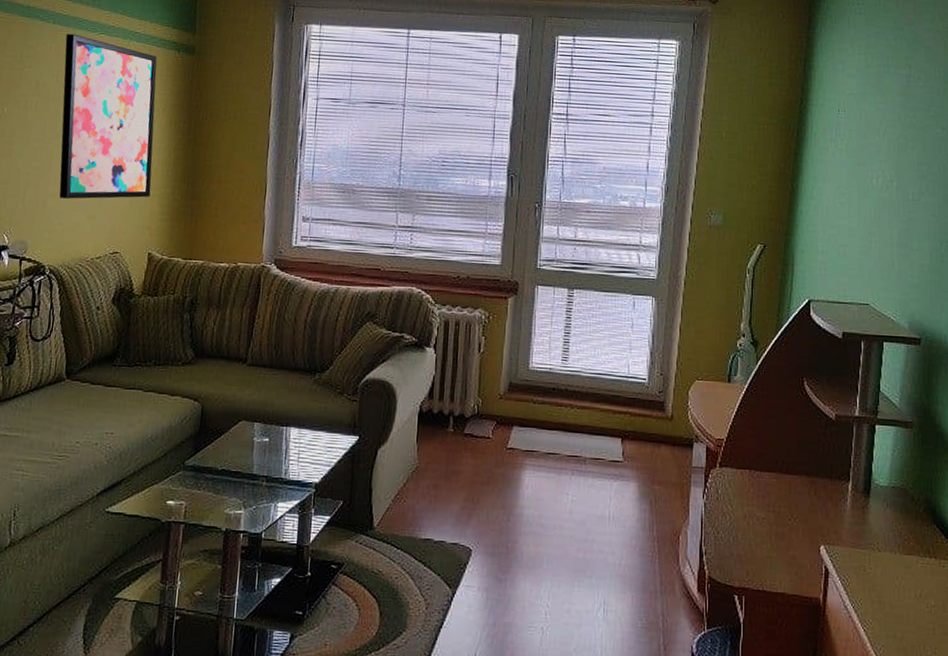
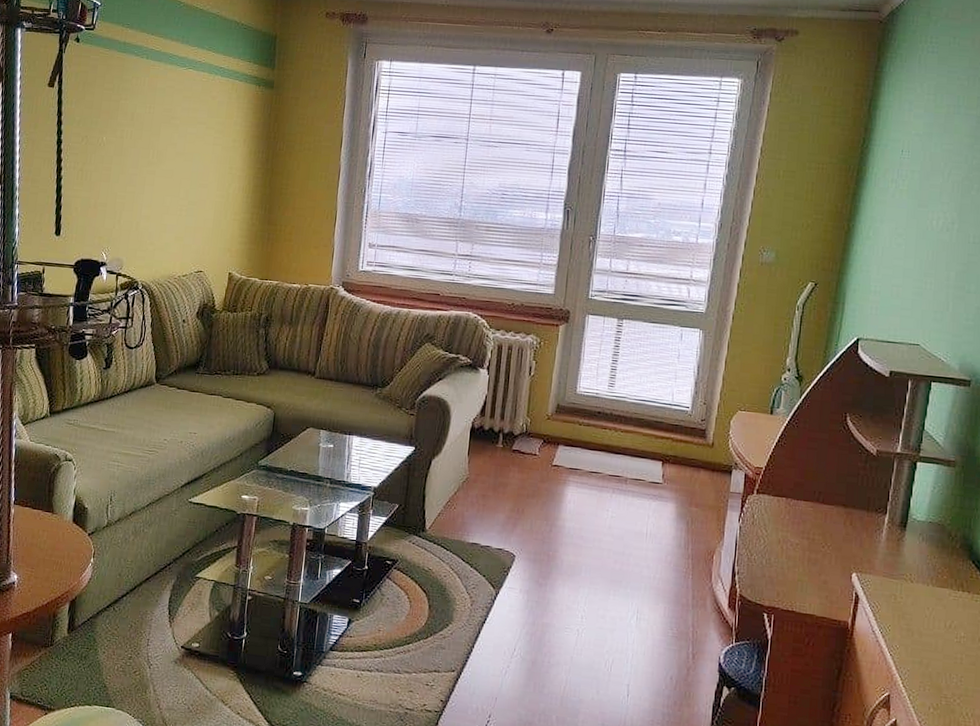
wall art: present [59,34,157,199] -> none [151,68,239,222]

